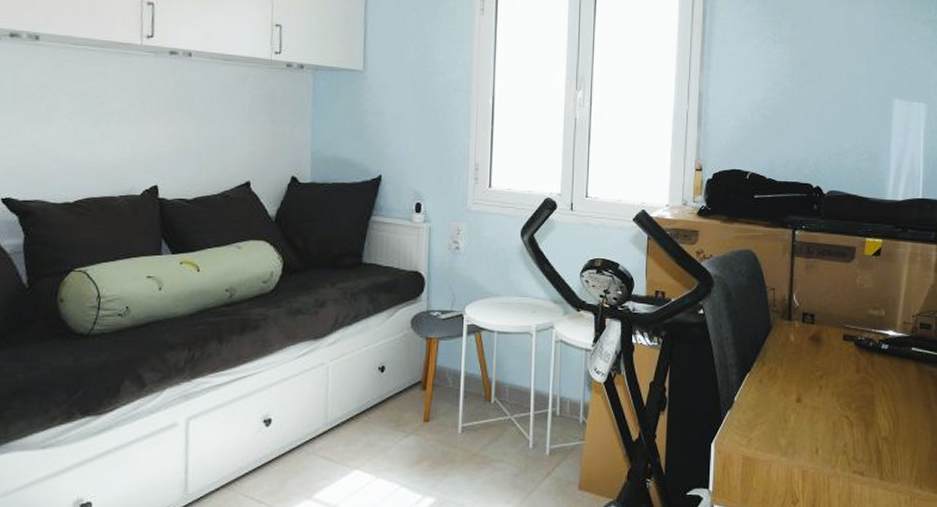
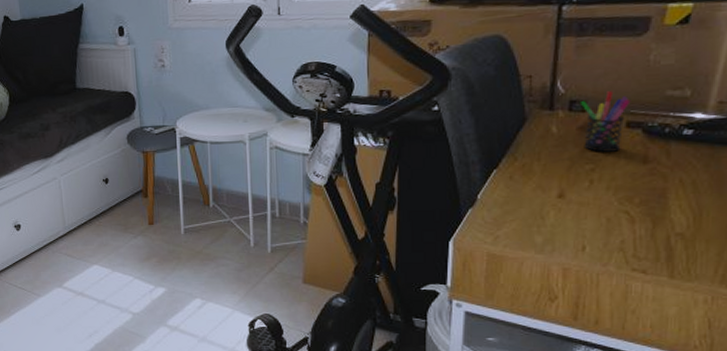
pen holder: none [810,307,845,361] -> present [579,91,631,152]

